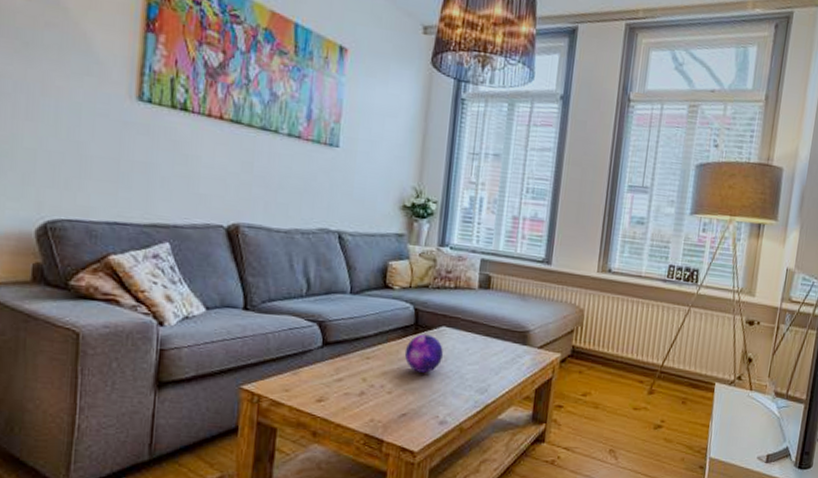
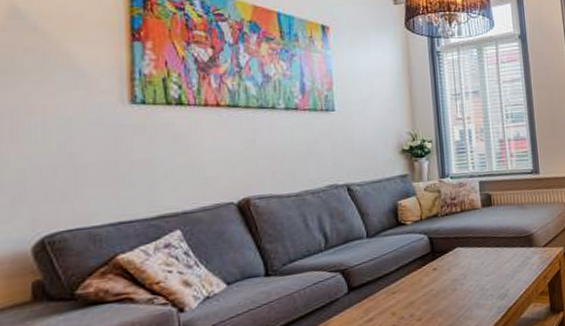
decorative orb: present [404,334,444,373] -> none [426,257,463,295]

